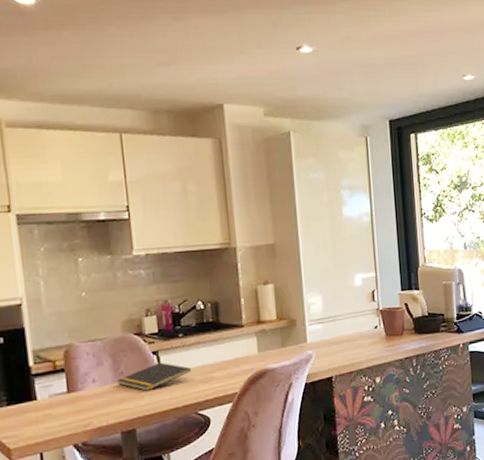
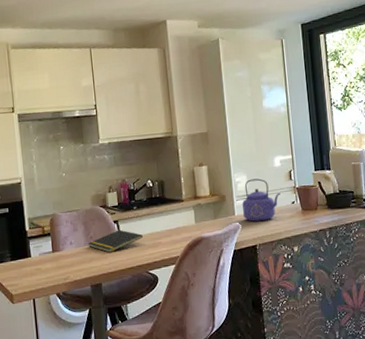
kettle: none [316,299,362,350] -> present [242,178,281,222]

